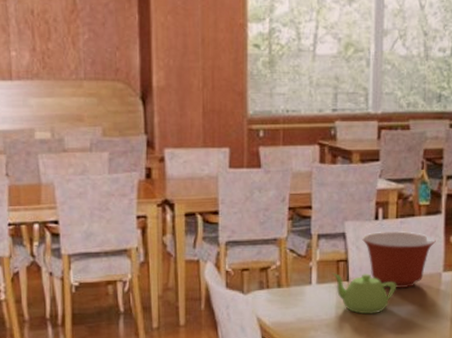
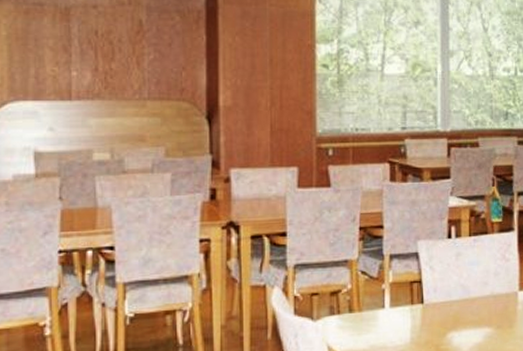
teapot: present [333,272,396,314] -> none [406,295,472,339]
mixing bowl: present [362,231,436,288] -> none [436,250,510,309]

